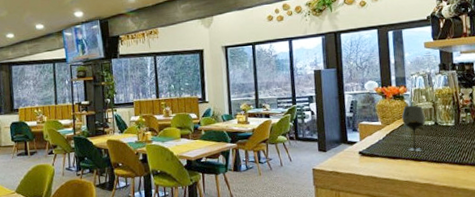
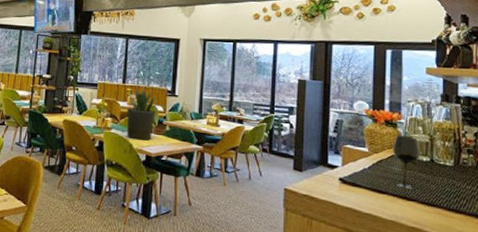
planter: none [164,98,191,148] -> present [126,84,156,141]

